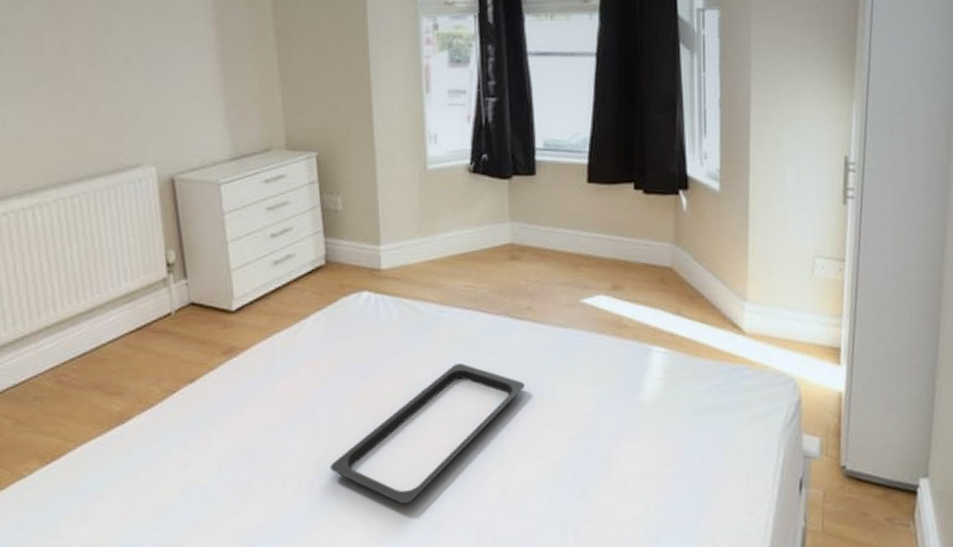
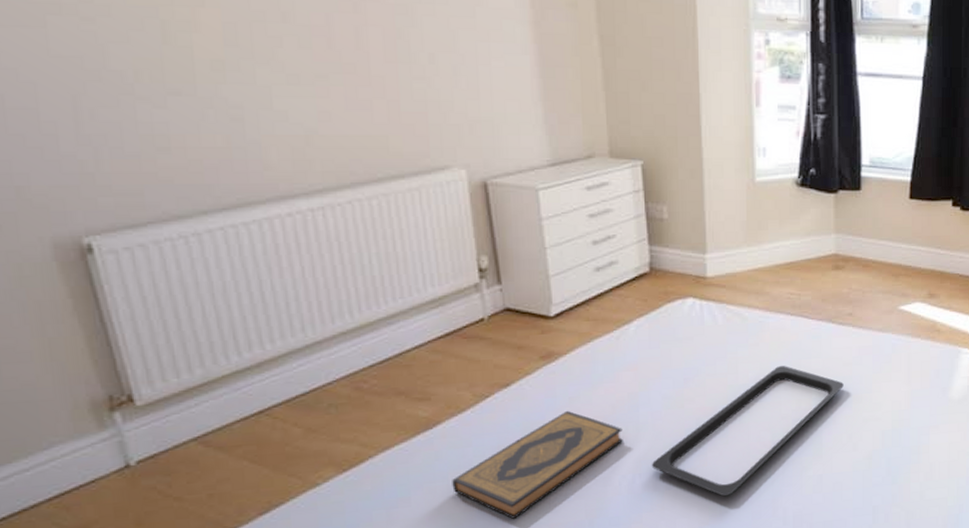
hardback book: none [142,407,302,520] -> present [452,410,623,520]

